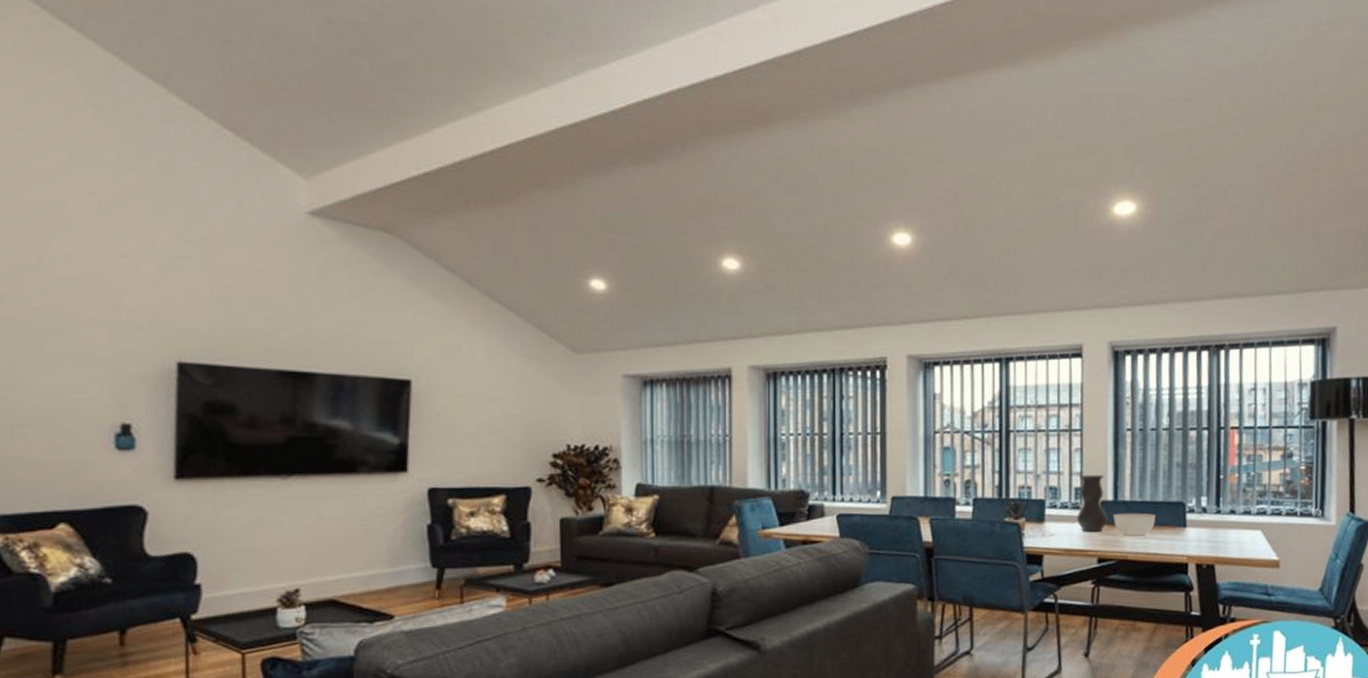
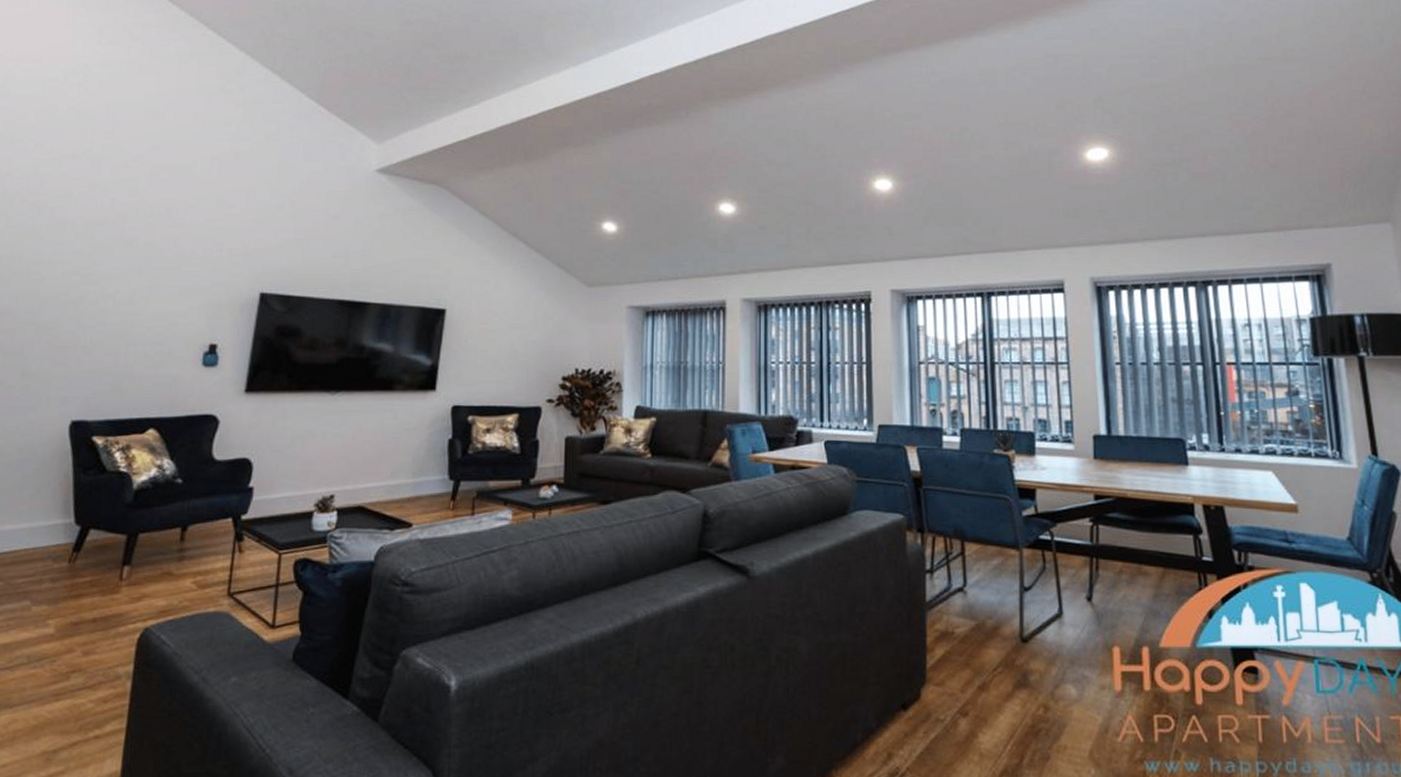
vase: present [1076,474,1108,534] -> none [1068,407,1102,468]
bowl: present [1112,513,1155,536] -> none [1107,448,1154,473]

